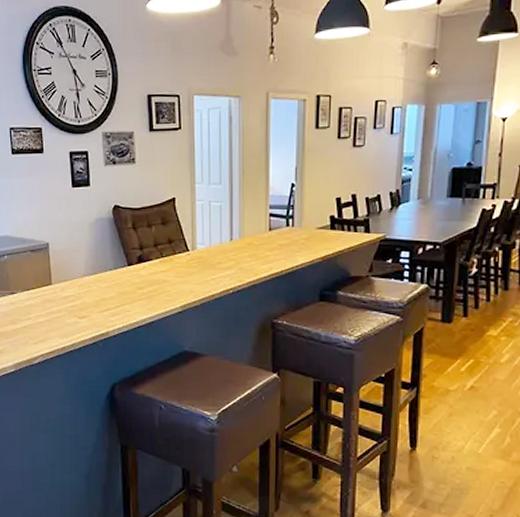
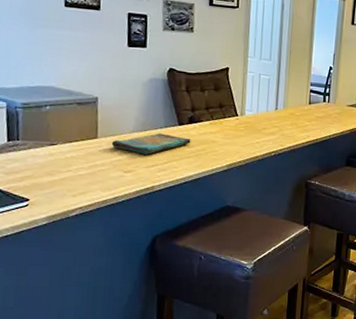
dish towel: none [65,274,142,299] -> present [111,132,191,155]

